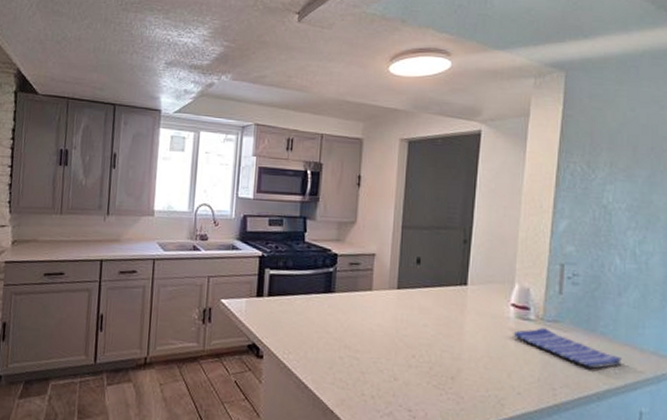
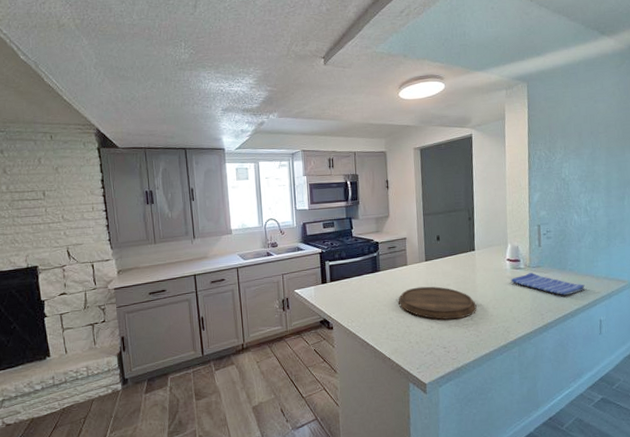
cutting board: none [354,321,461,374] -> present [398,286,477,320]

